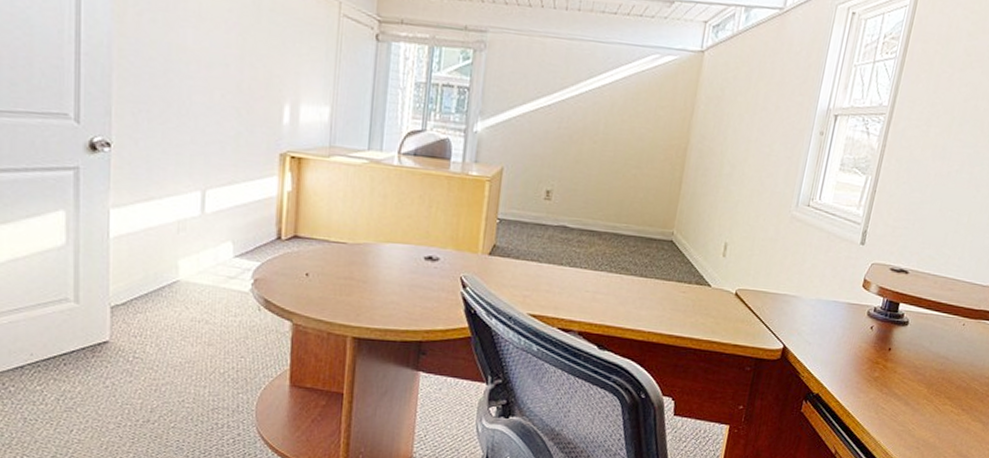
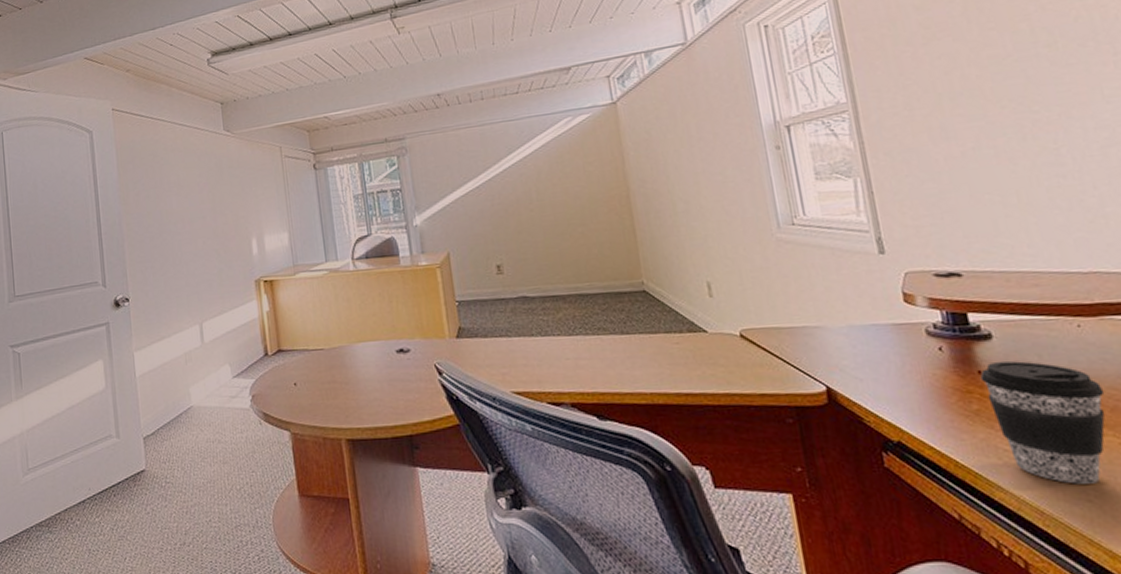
coffee cup: none [884,342,959,437] -> present [980,360,1105,484]

